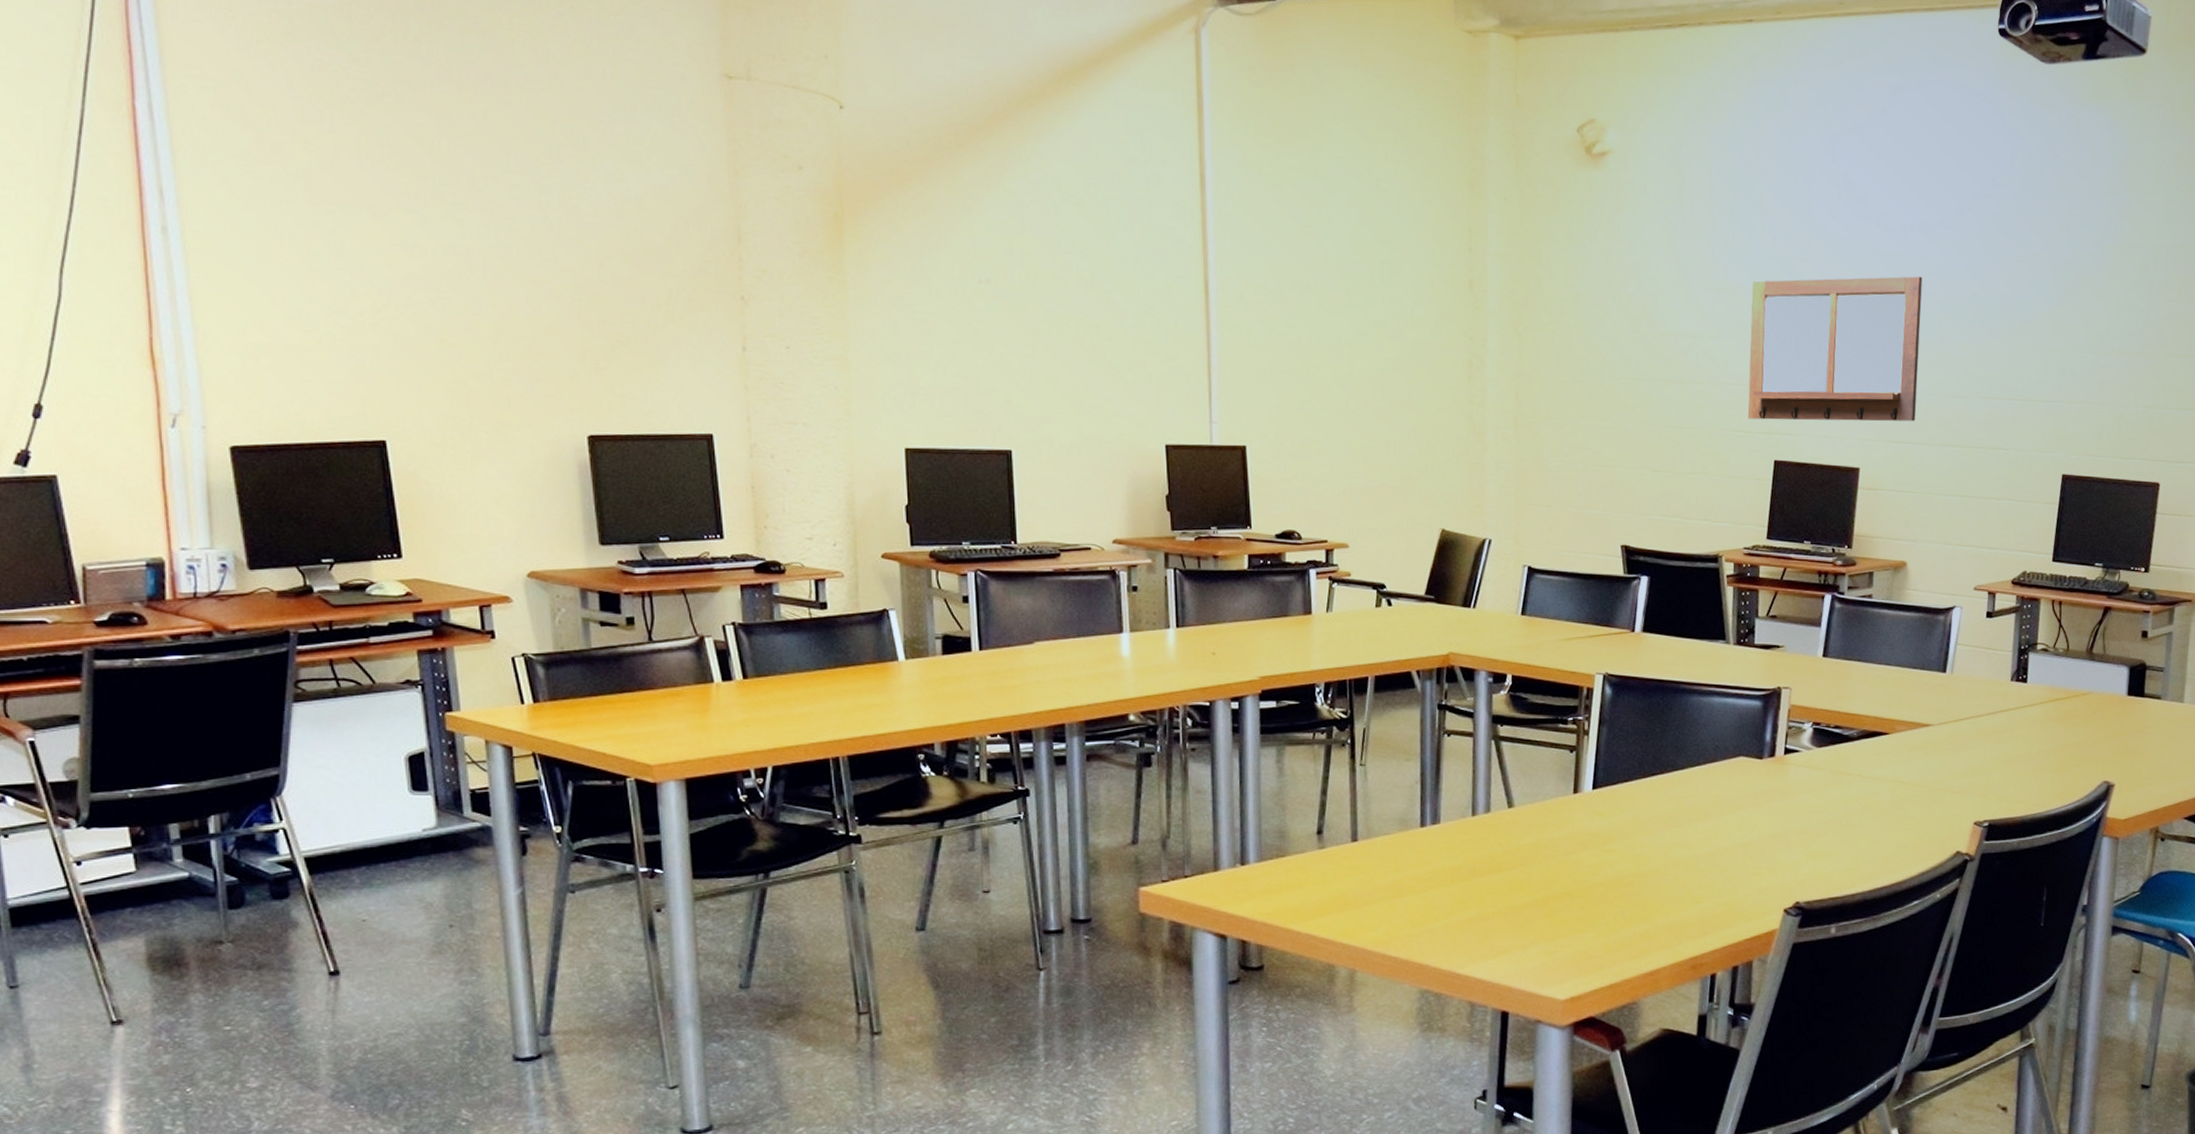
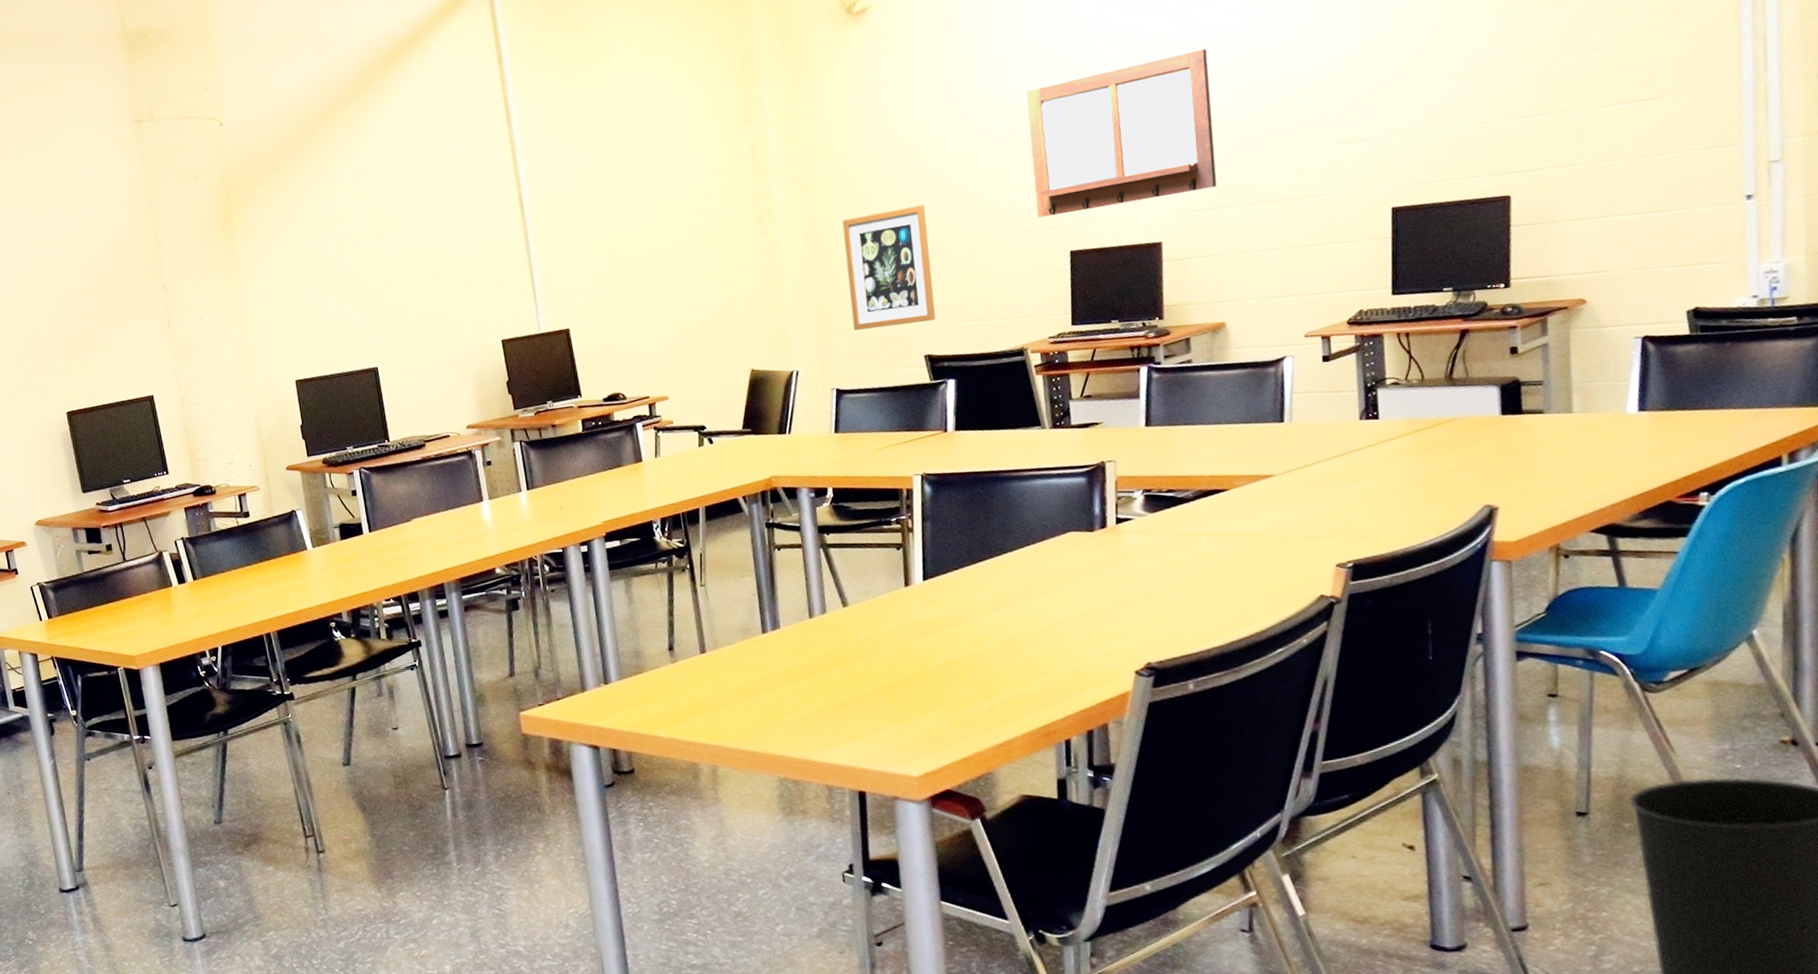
wall art: none [1553,380,1640,510] -> present [842,205,936,331]

